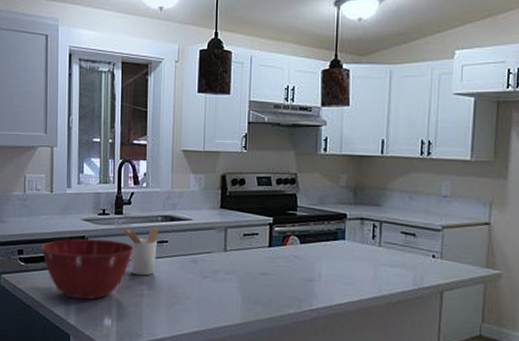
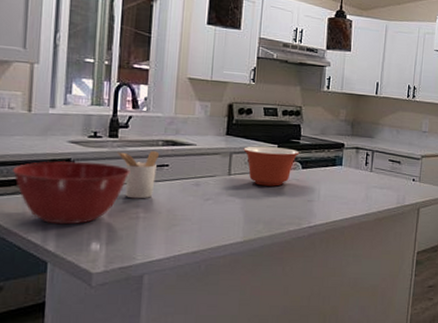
mixing bowl: none [238,219,297,264] -> present [243,146,300,187]

